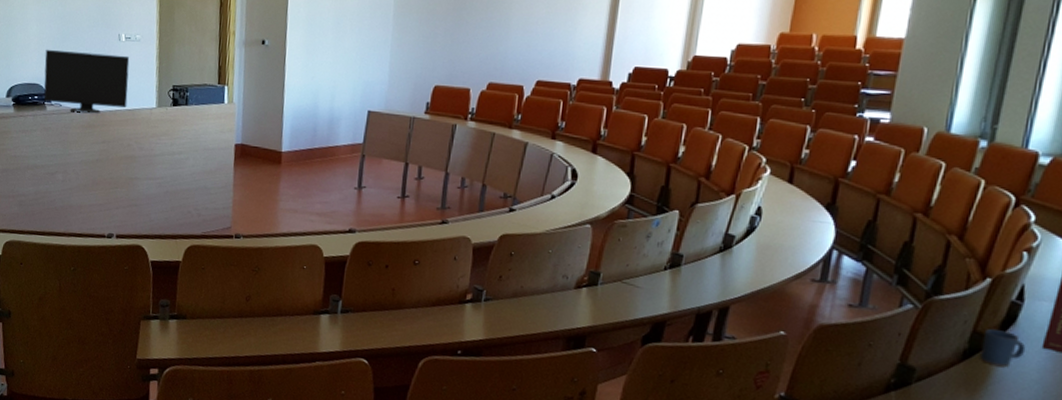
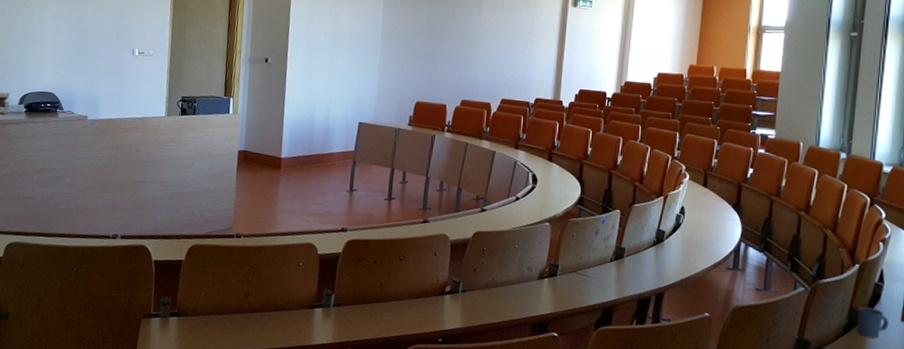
computer monitor: present [43,49,130,114] -> none [56,60,142,122]

